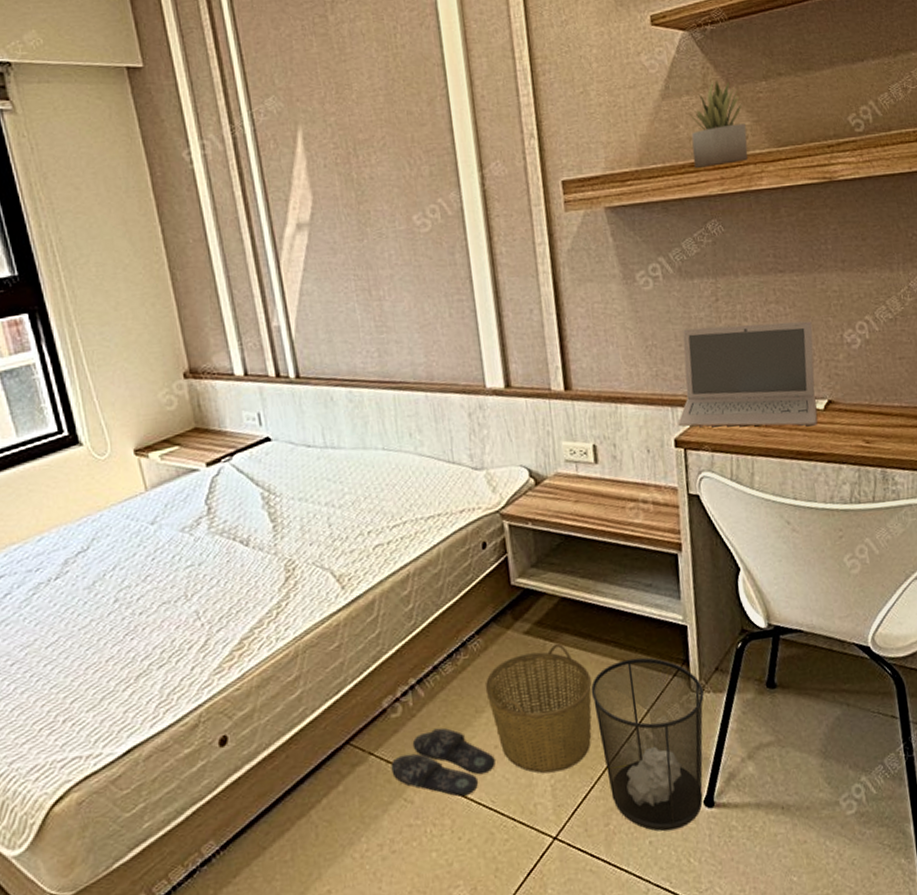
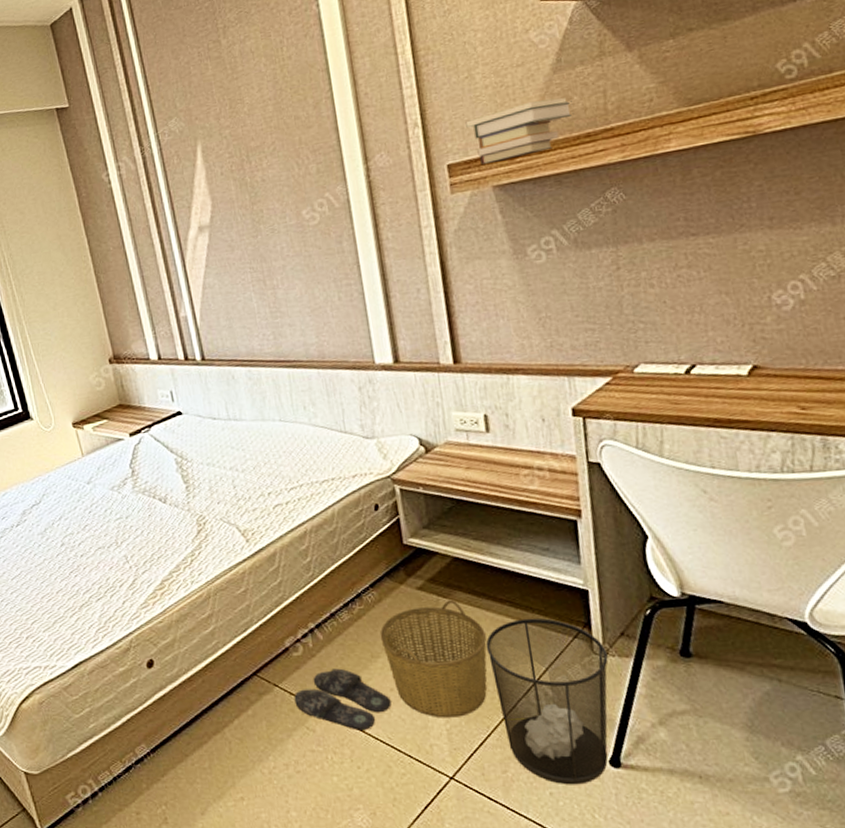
books: none [580,124,680,185] -> present [465,97,574,166]
laptop: present [678,321,818,427] -> none [575,283,740,396]
succulent plant: present [690,80,748,169] -> none [585,45,653,139]

